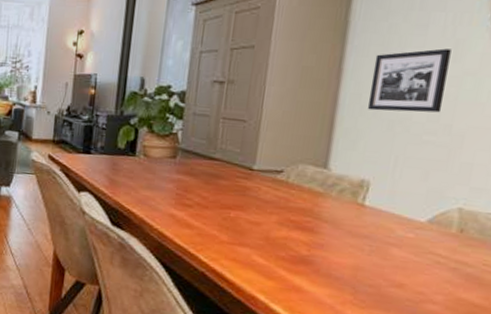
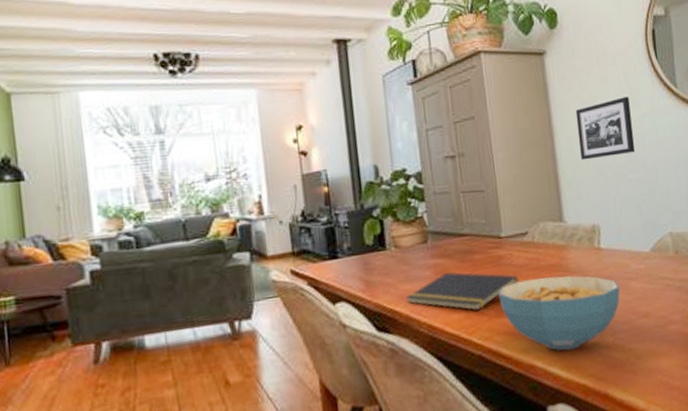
notepad: none [144,189,261,232] -> present [406,272,519,311]
cereal bowl: none [235,215,376,296] -> present [498,275,620,351]

